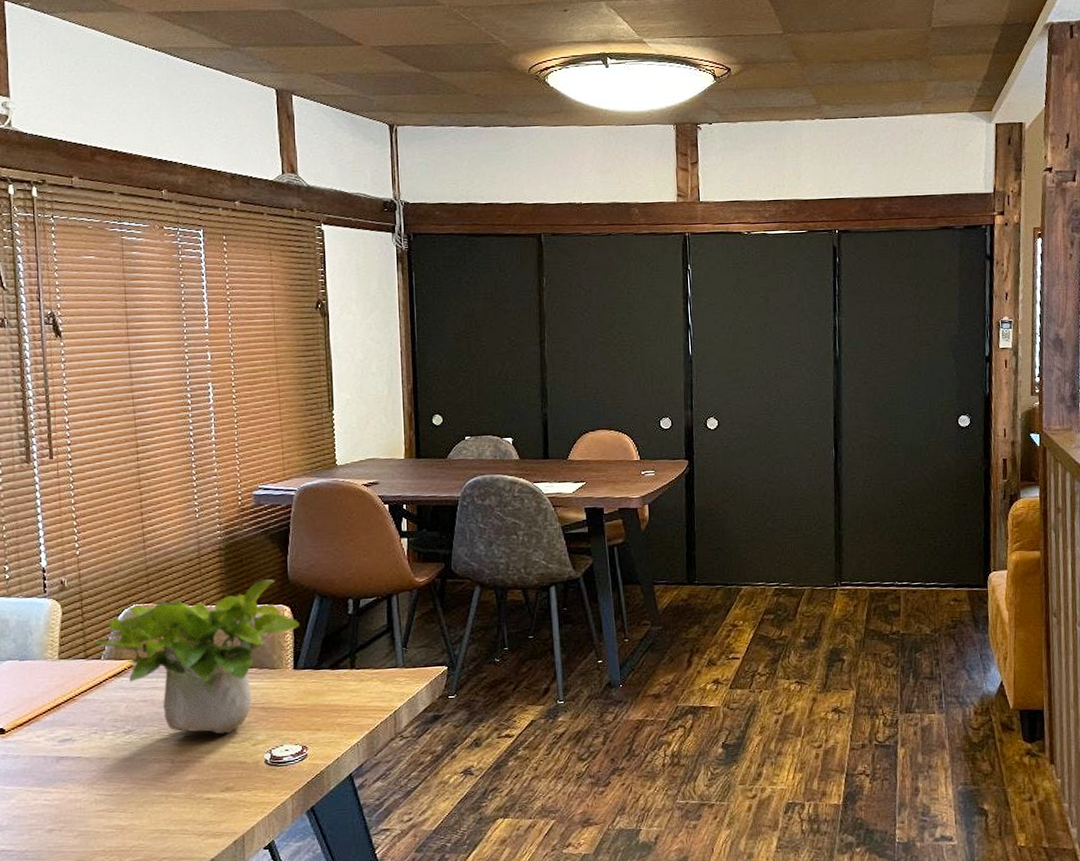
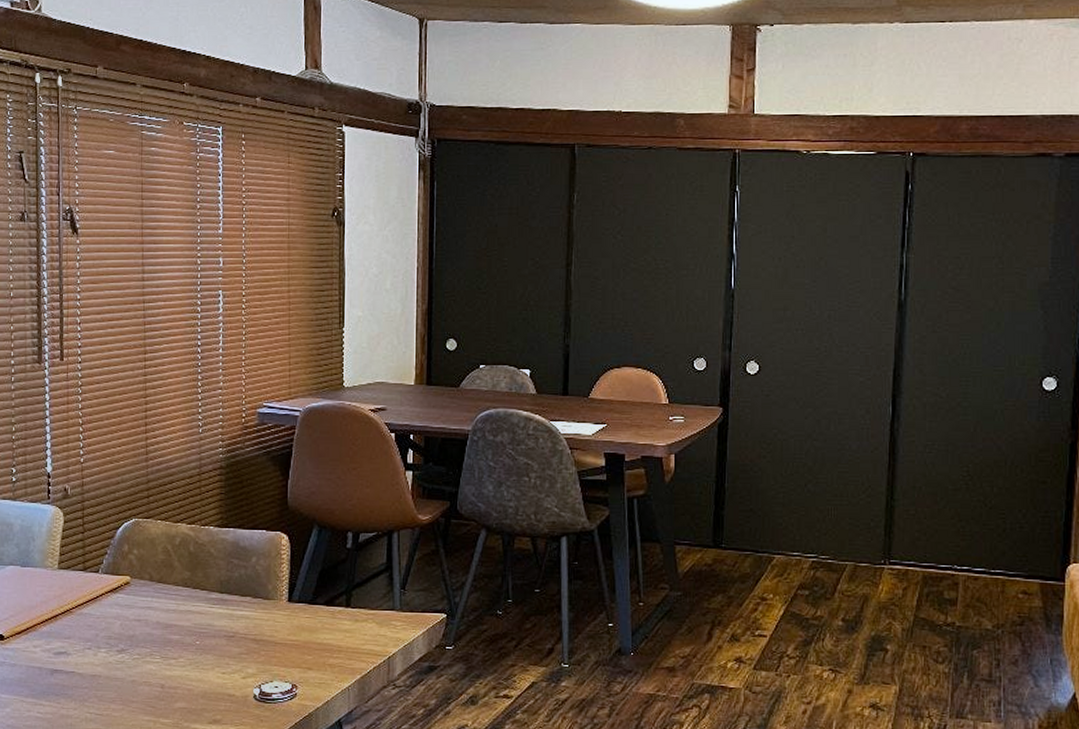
potted plant: present [92,579,300,735] -> none [91,504,297,664]

